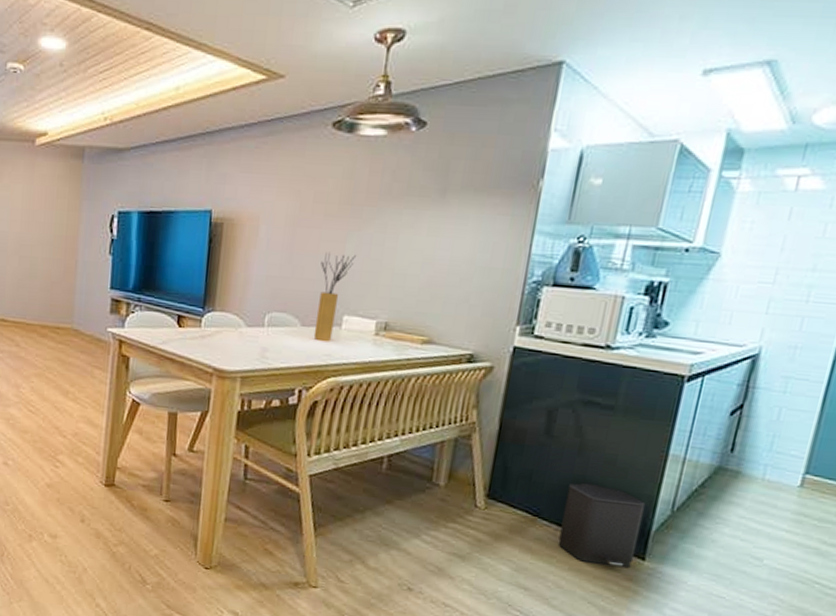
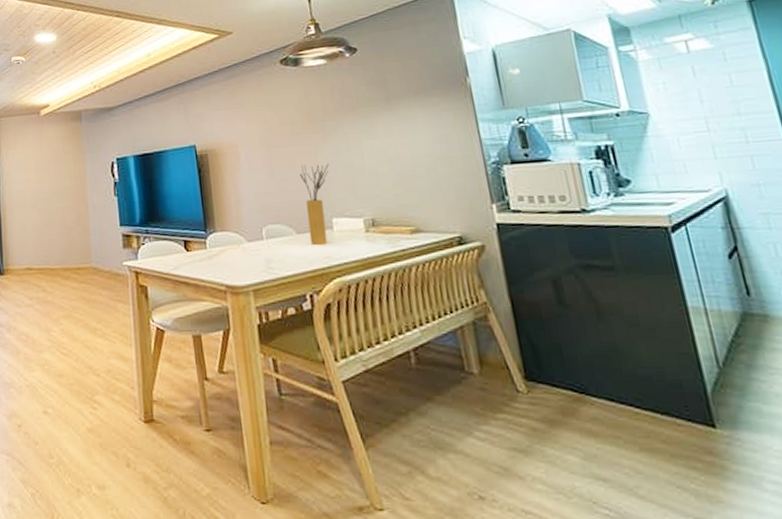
pedal bin: present [557,482,646,569] -> none [603,349,705,440]

